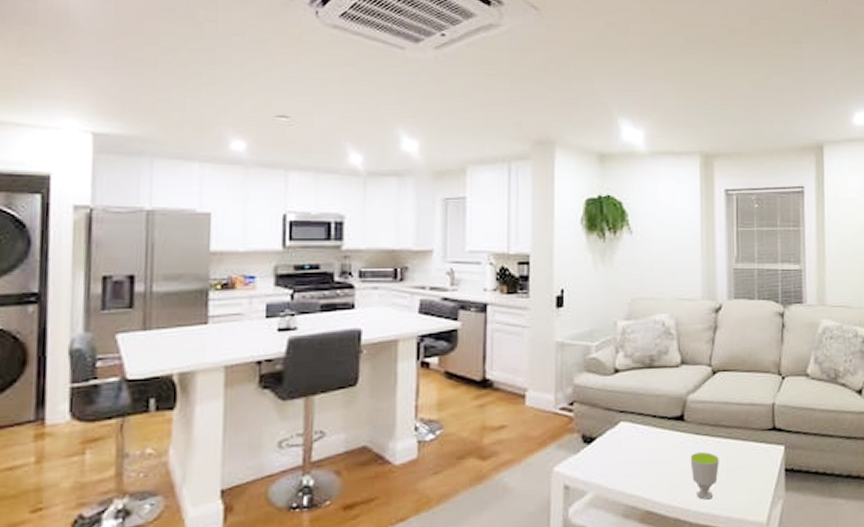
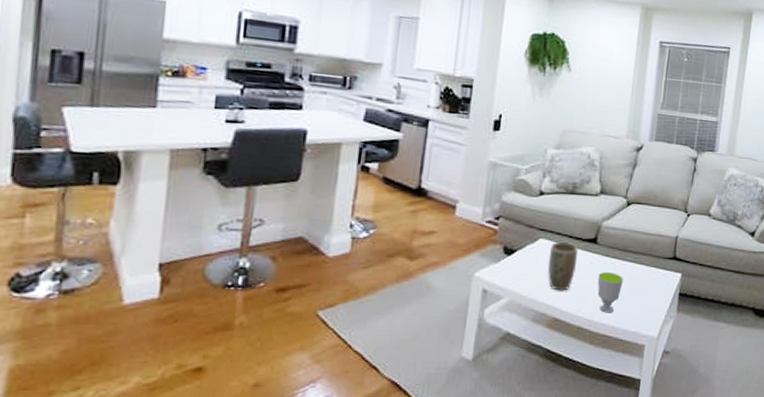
plant pot: none [632,422,665,480] -> present [547,241,578,291]

